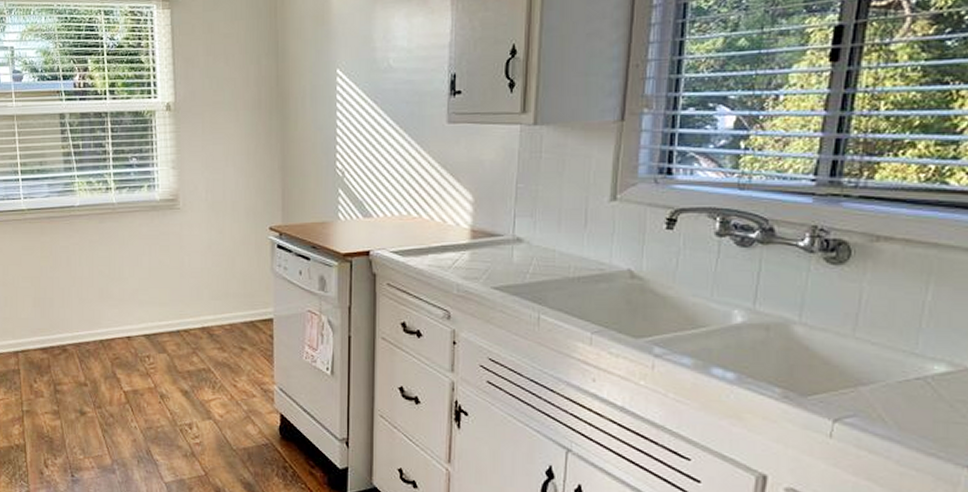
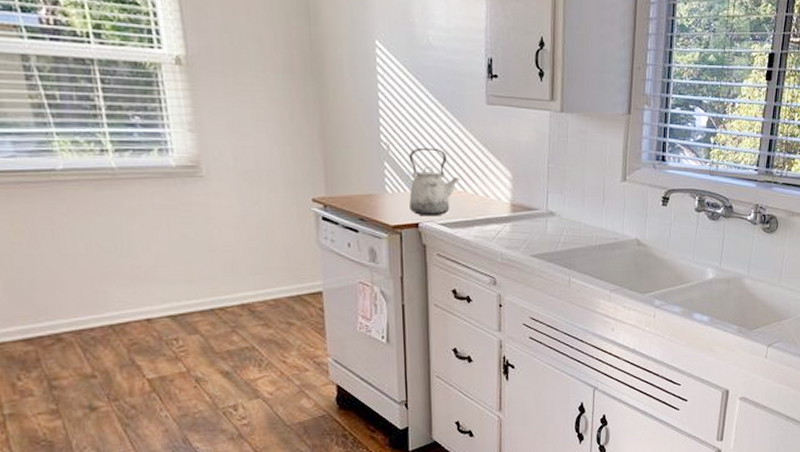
kettle: none [361,172,415,244] -> present [409,147,460,216]

